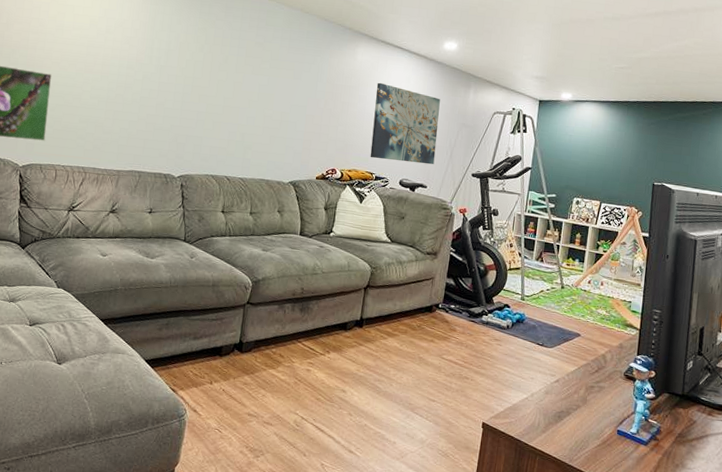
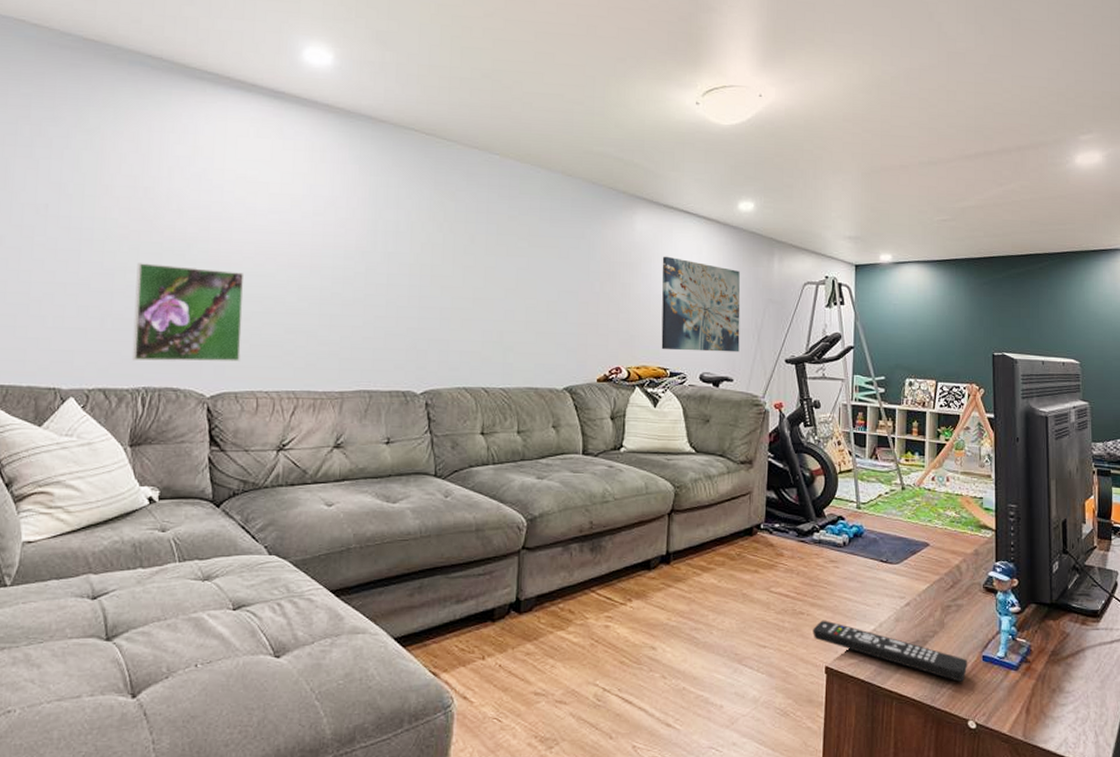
remote control: none [474,385,604,449] -> present [813,620,968,682]

